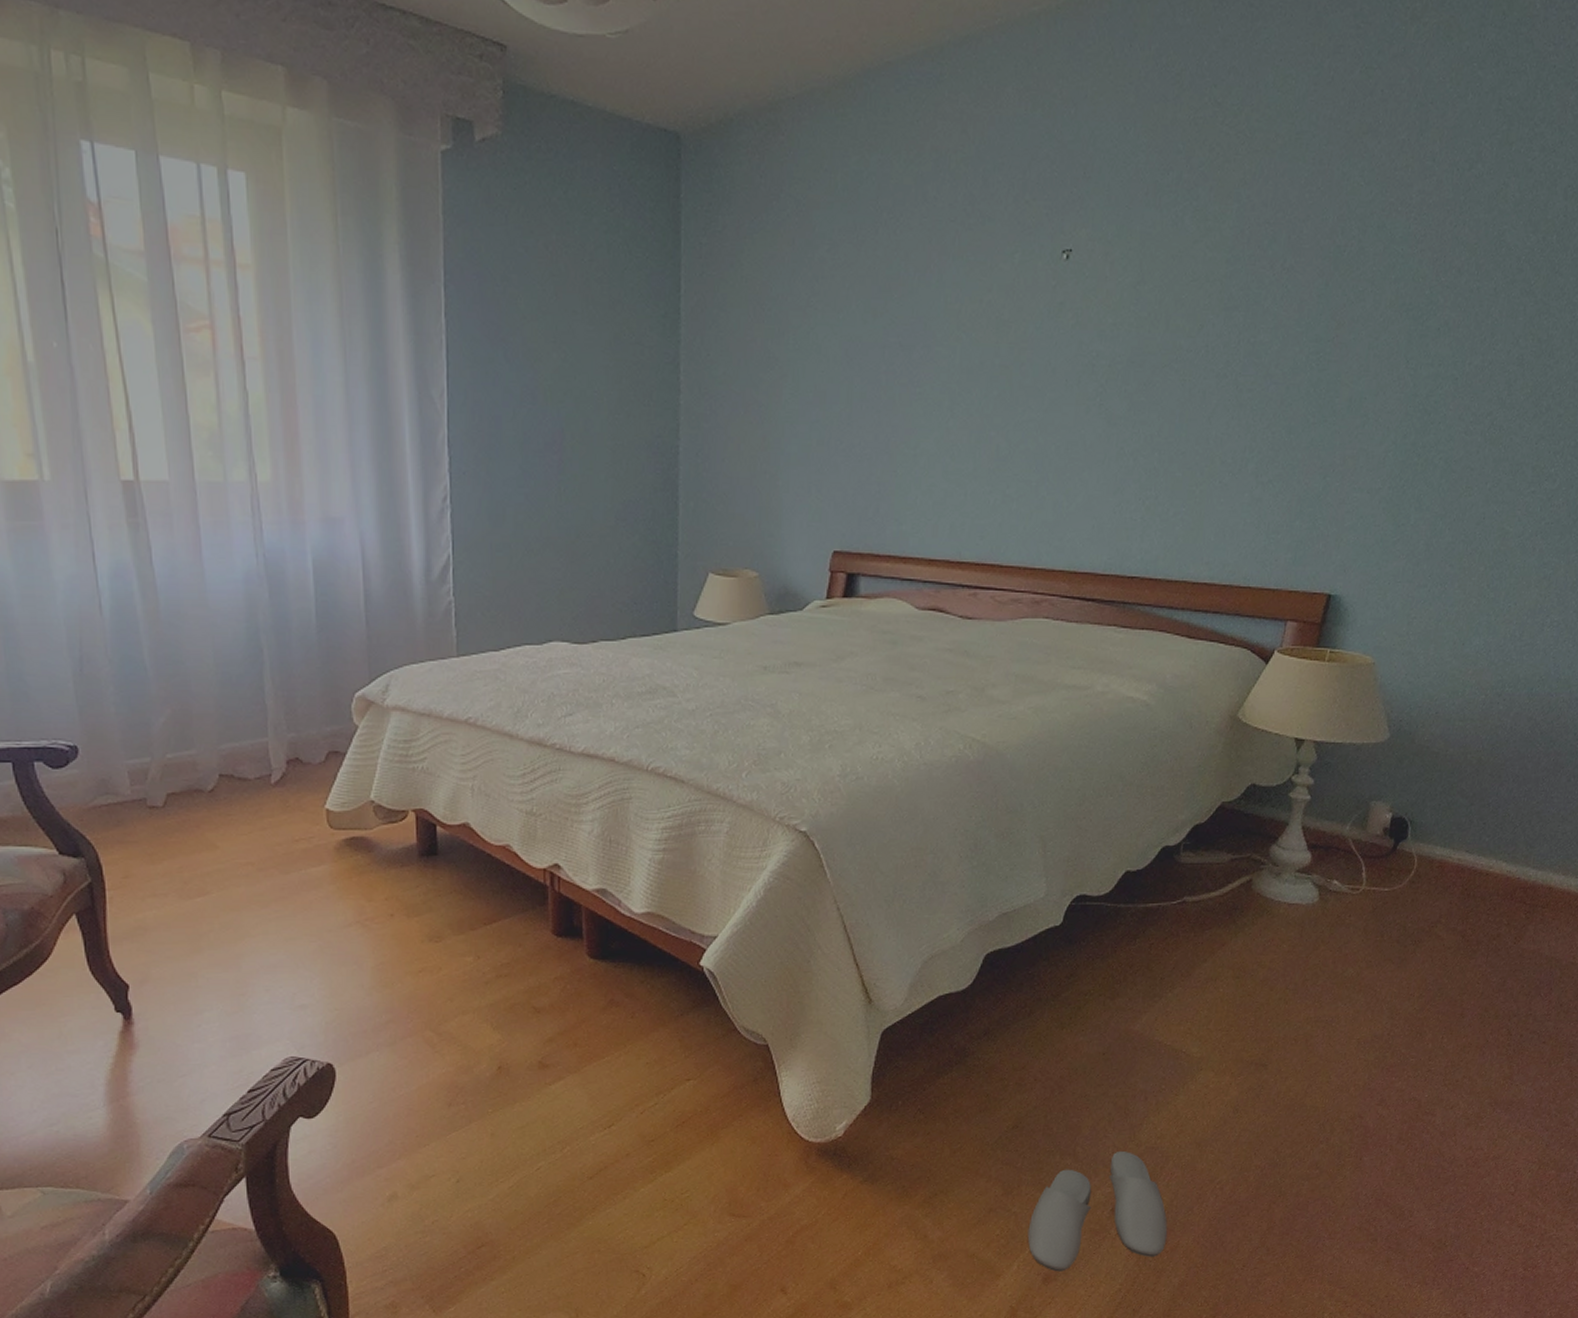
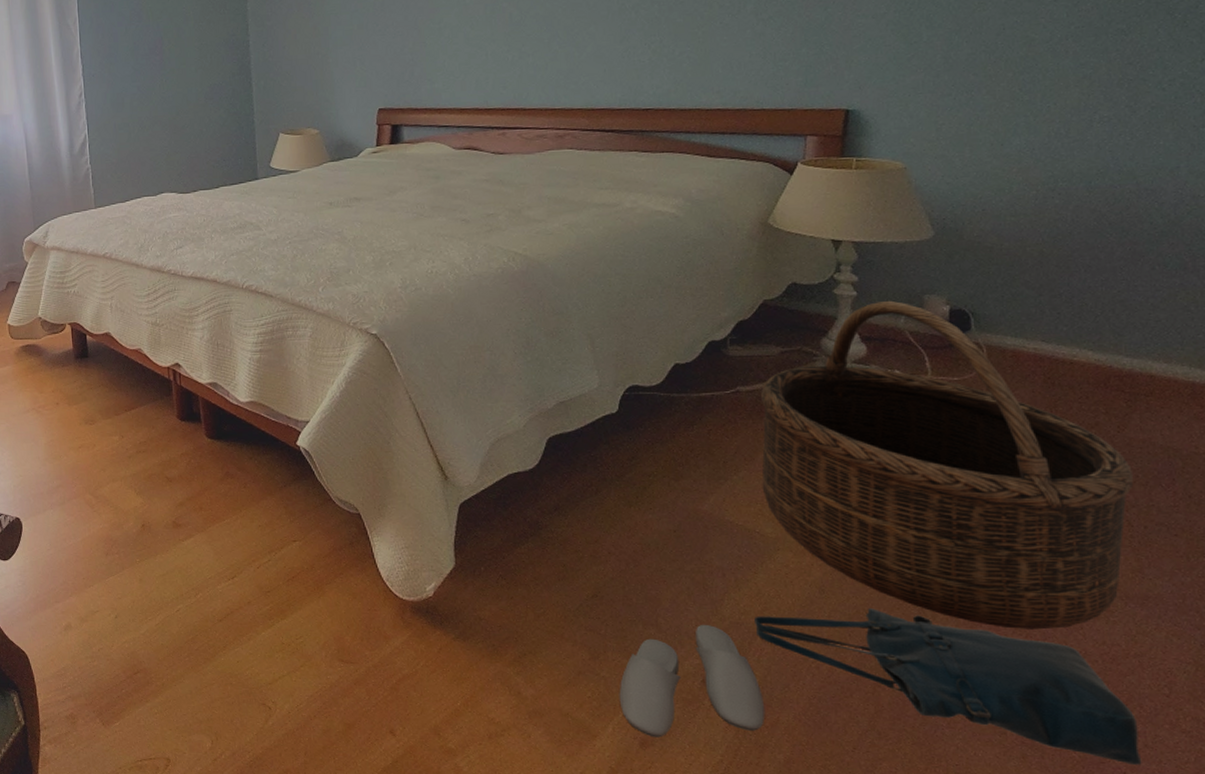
tote bag: none [1169,1124,1485,1260] -> present [754,607,1142,765]
basket: none [1194,806,1520,1139] -> present [760,300,1134,630]

